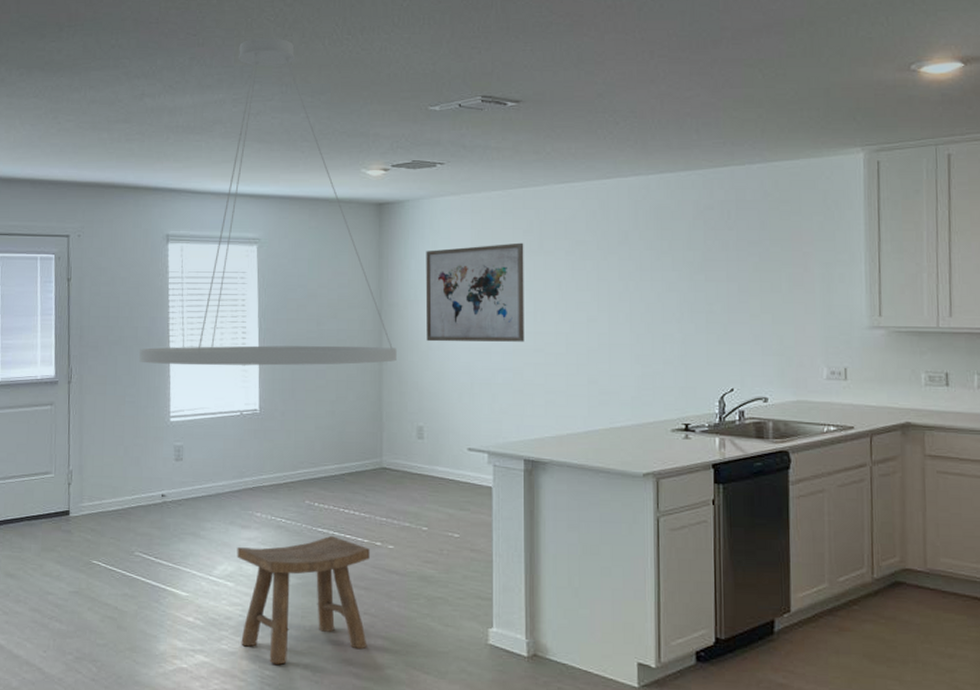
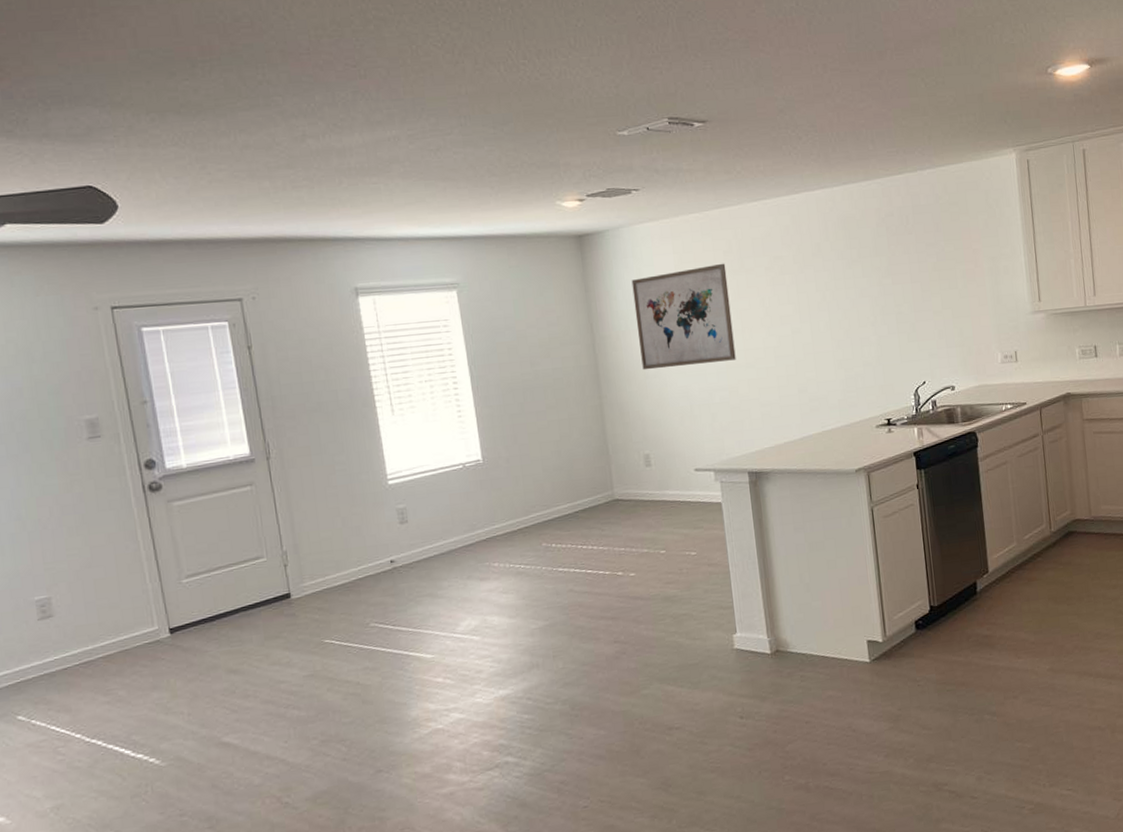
pendant light: present [139,38,397,366] -> none [343,66,616,428]
stool: present [237,535,370,665] -> none [478,573,621,707]

